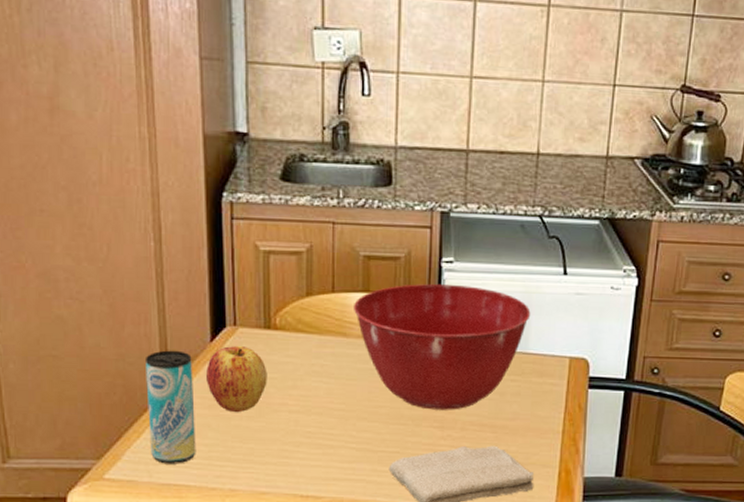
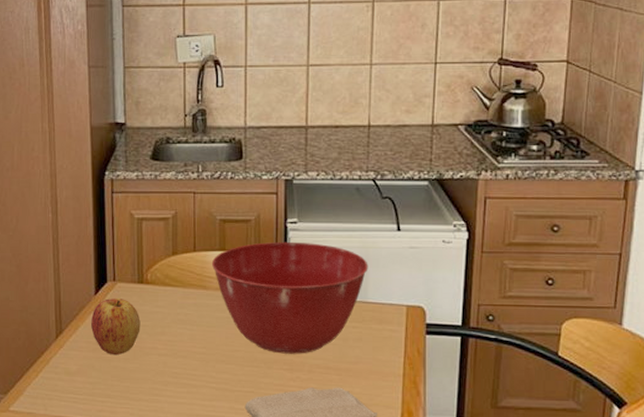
beverage can: present [144,350,196,464] -> none [43,302,83,399]

